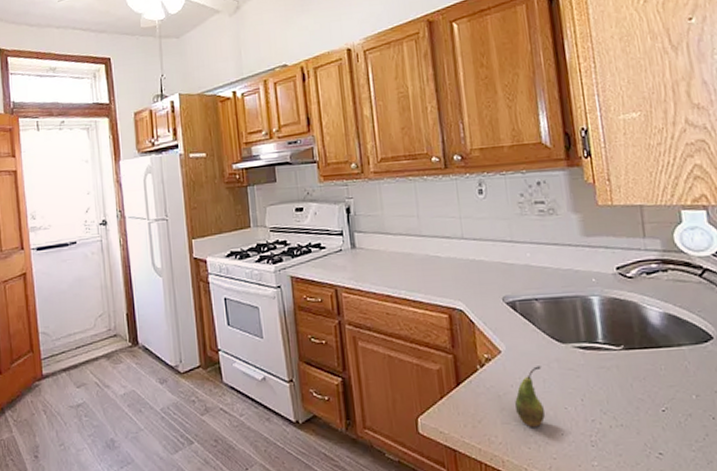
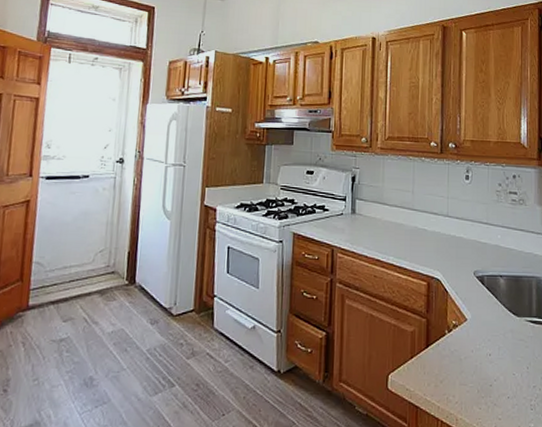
fruit: present [515,366,546,428] -> none [473,335,498,391]

